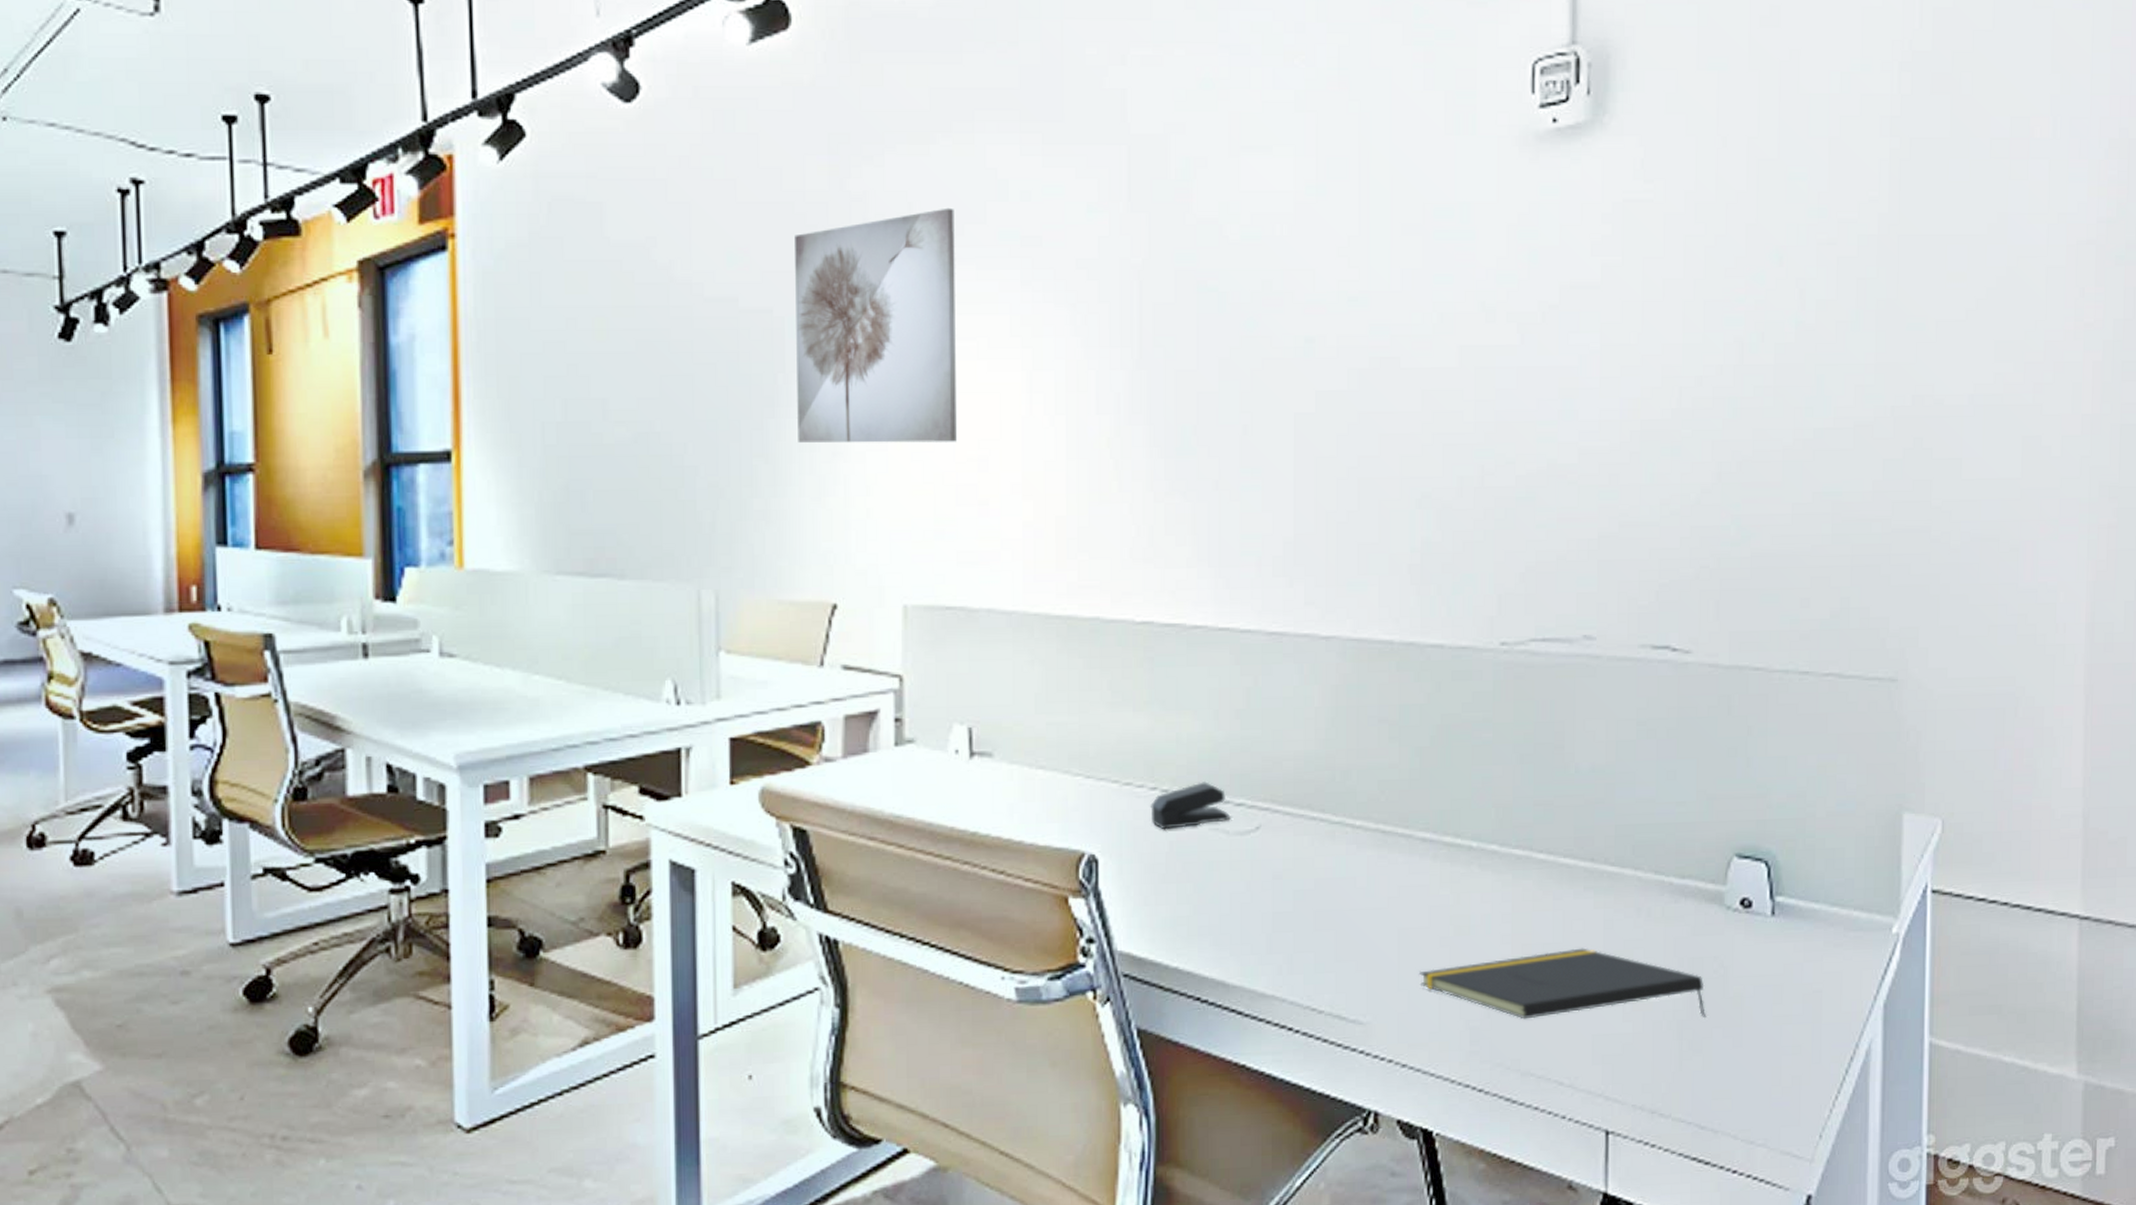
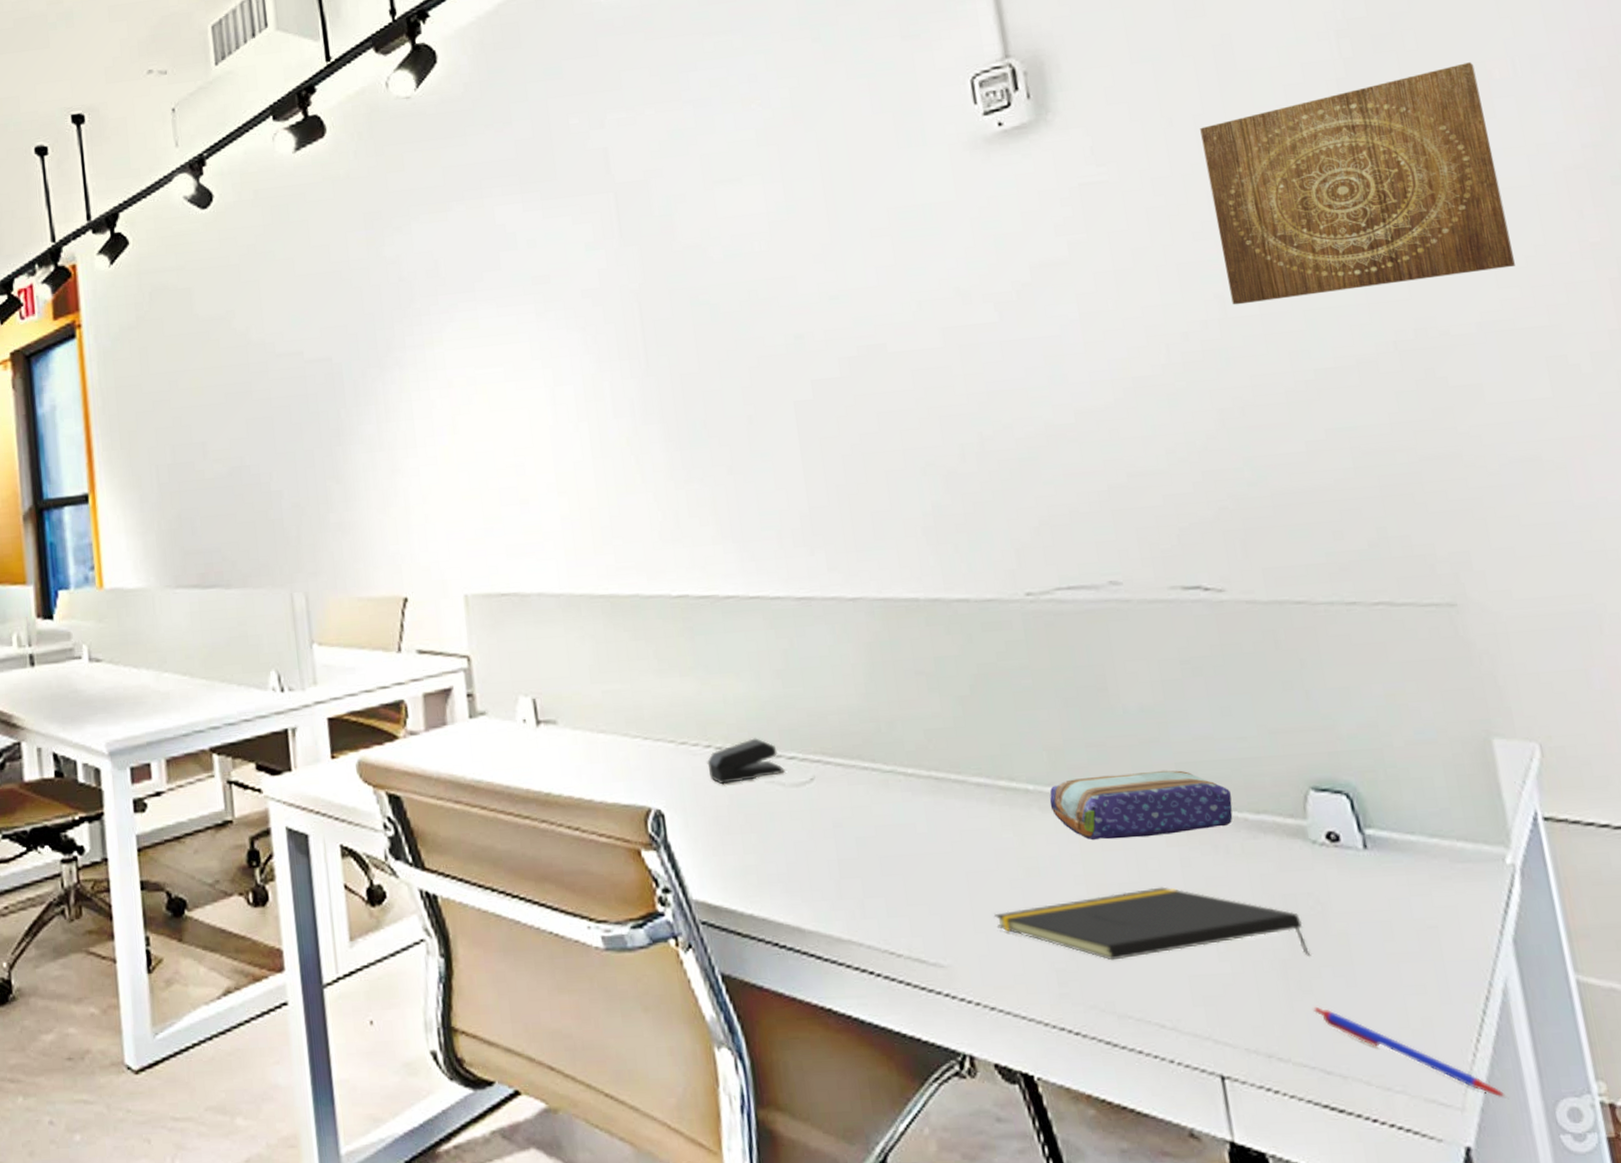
wall art: present [795,207,957,443] -> none [344,260,495,464]
pencil case: none [1490,831,1662,900] -> present [1049,770,1233,840]
pen: none [1700,1065,1852,1151] -> present [1313,1006,1509,1100]
wall art: none [1750,116,2019,352] -> present [1200,62,1515,305]

